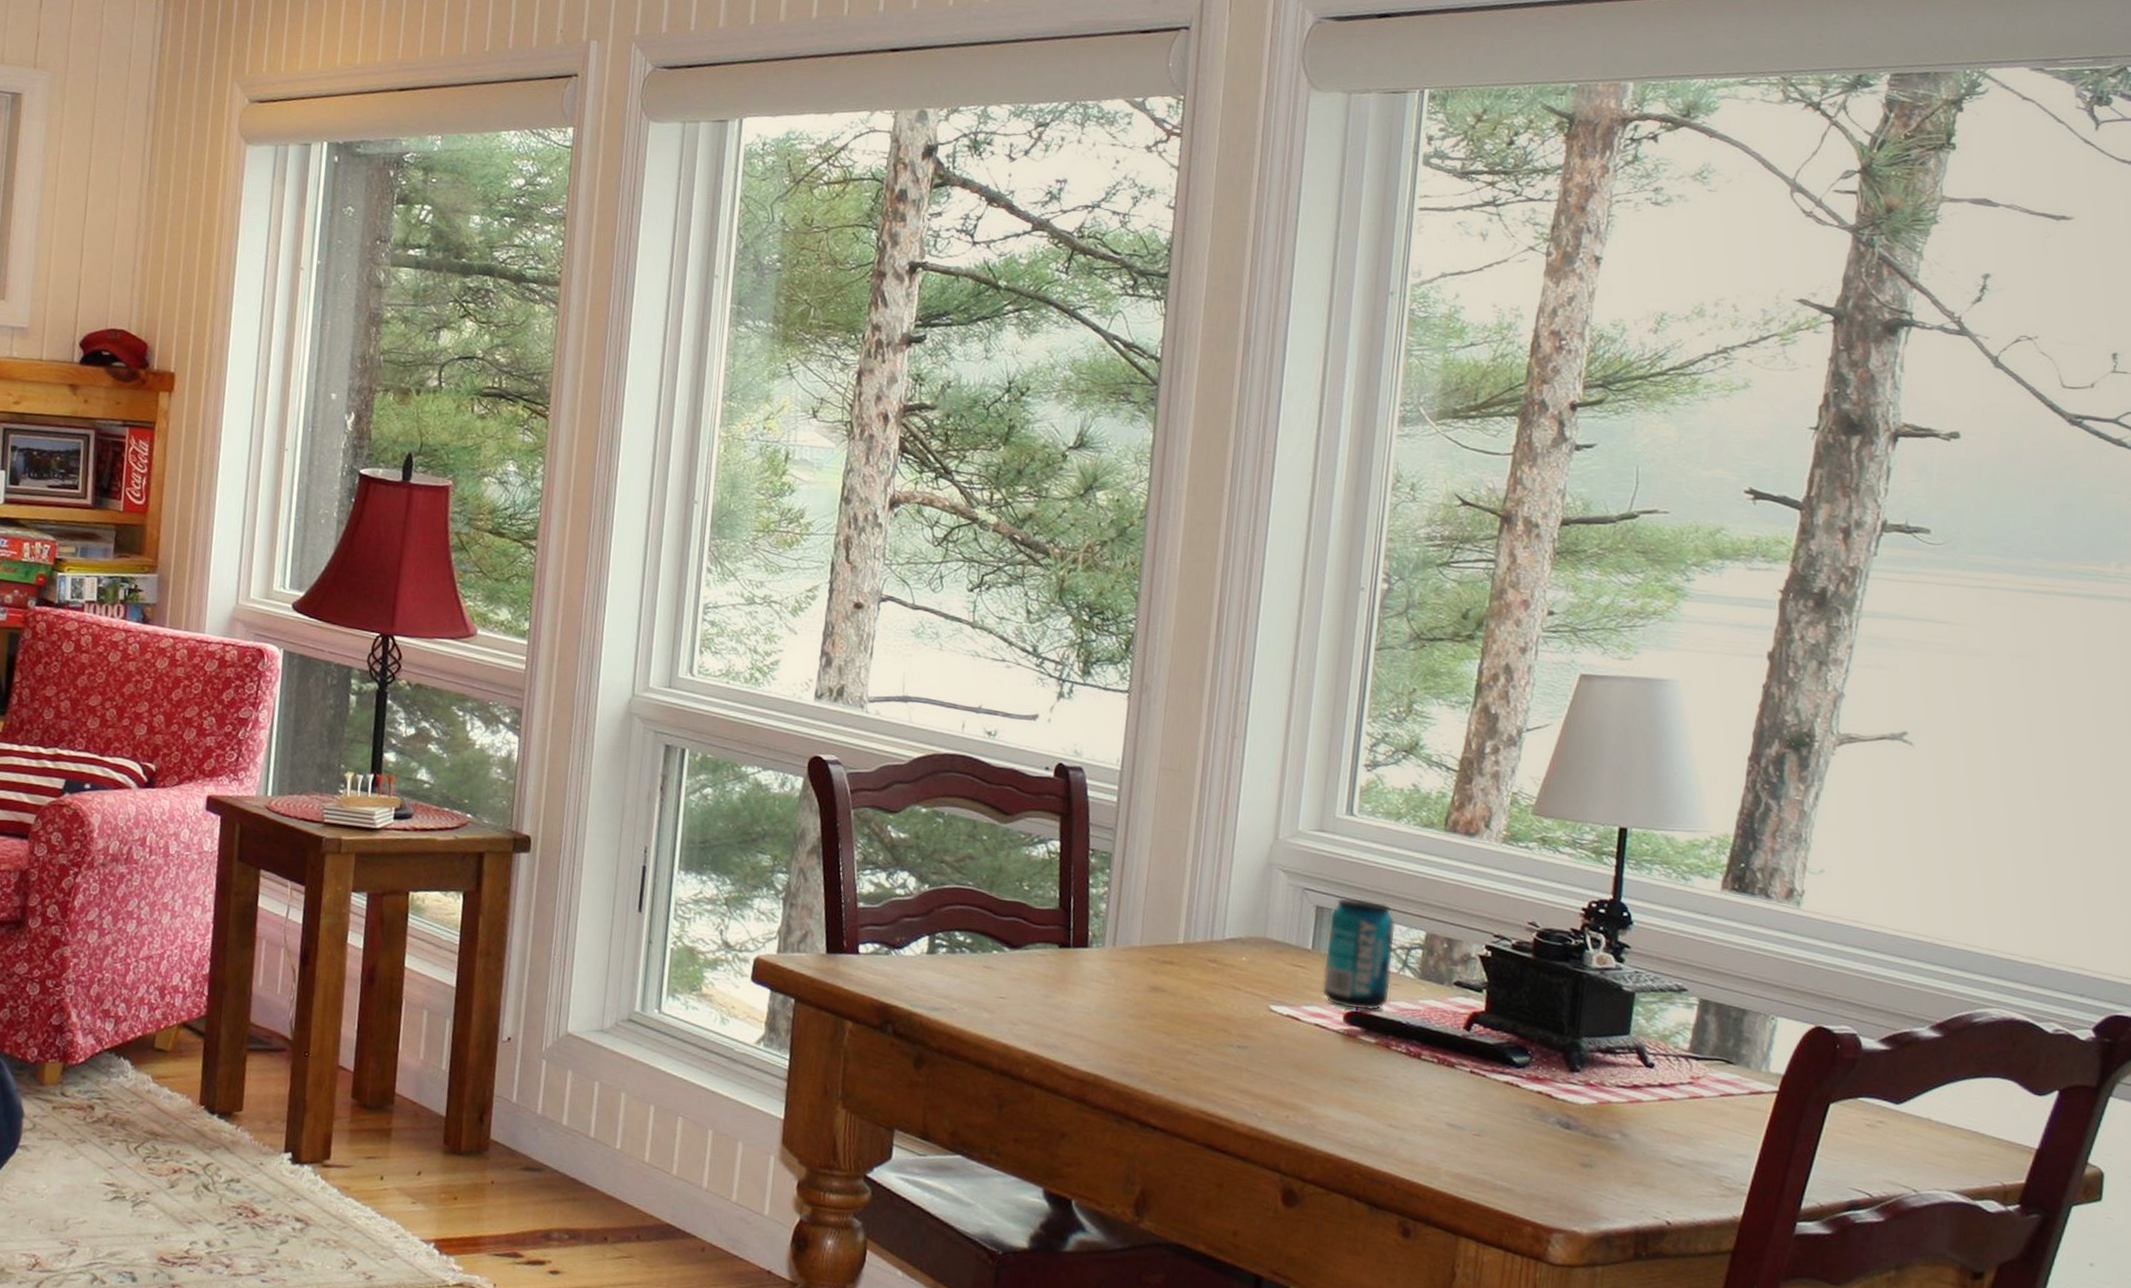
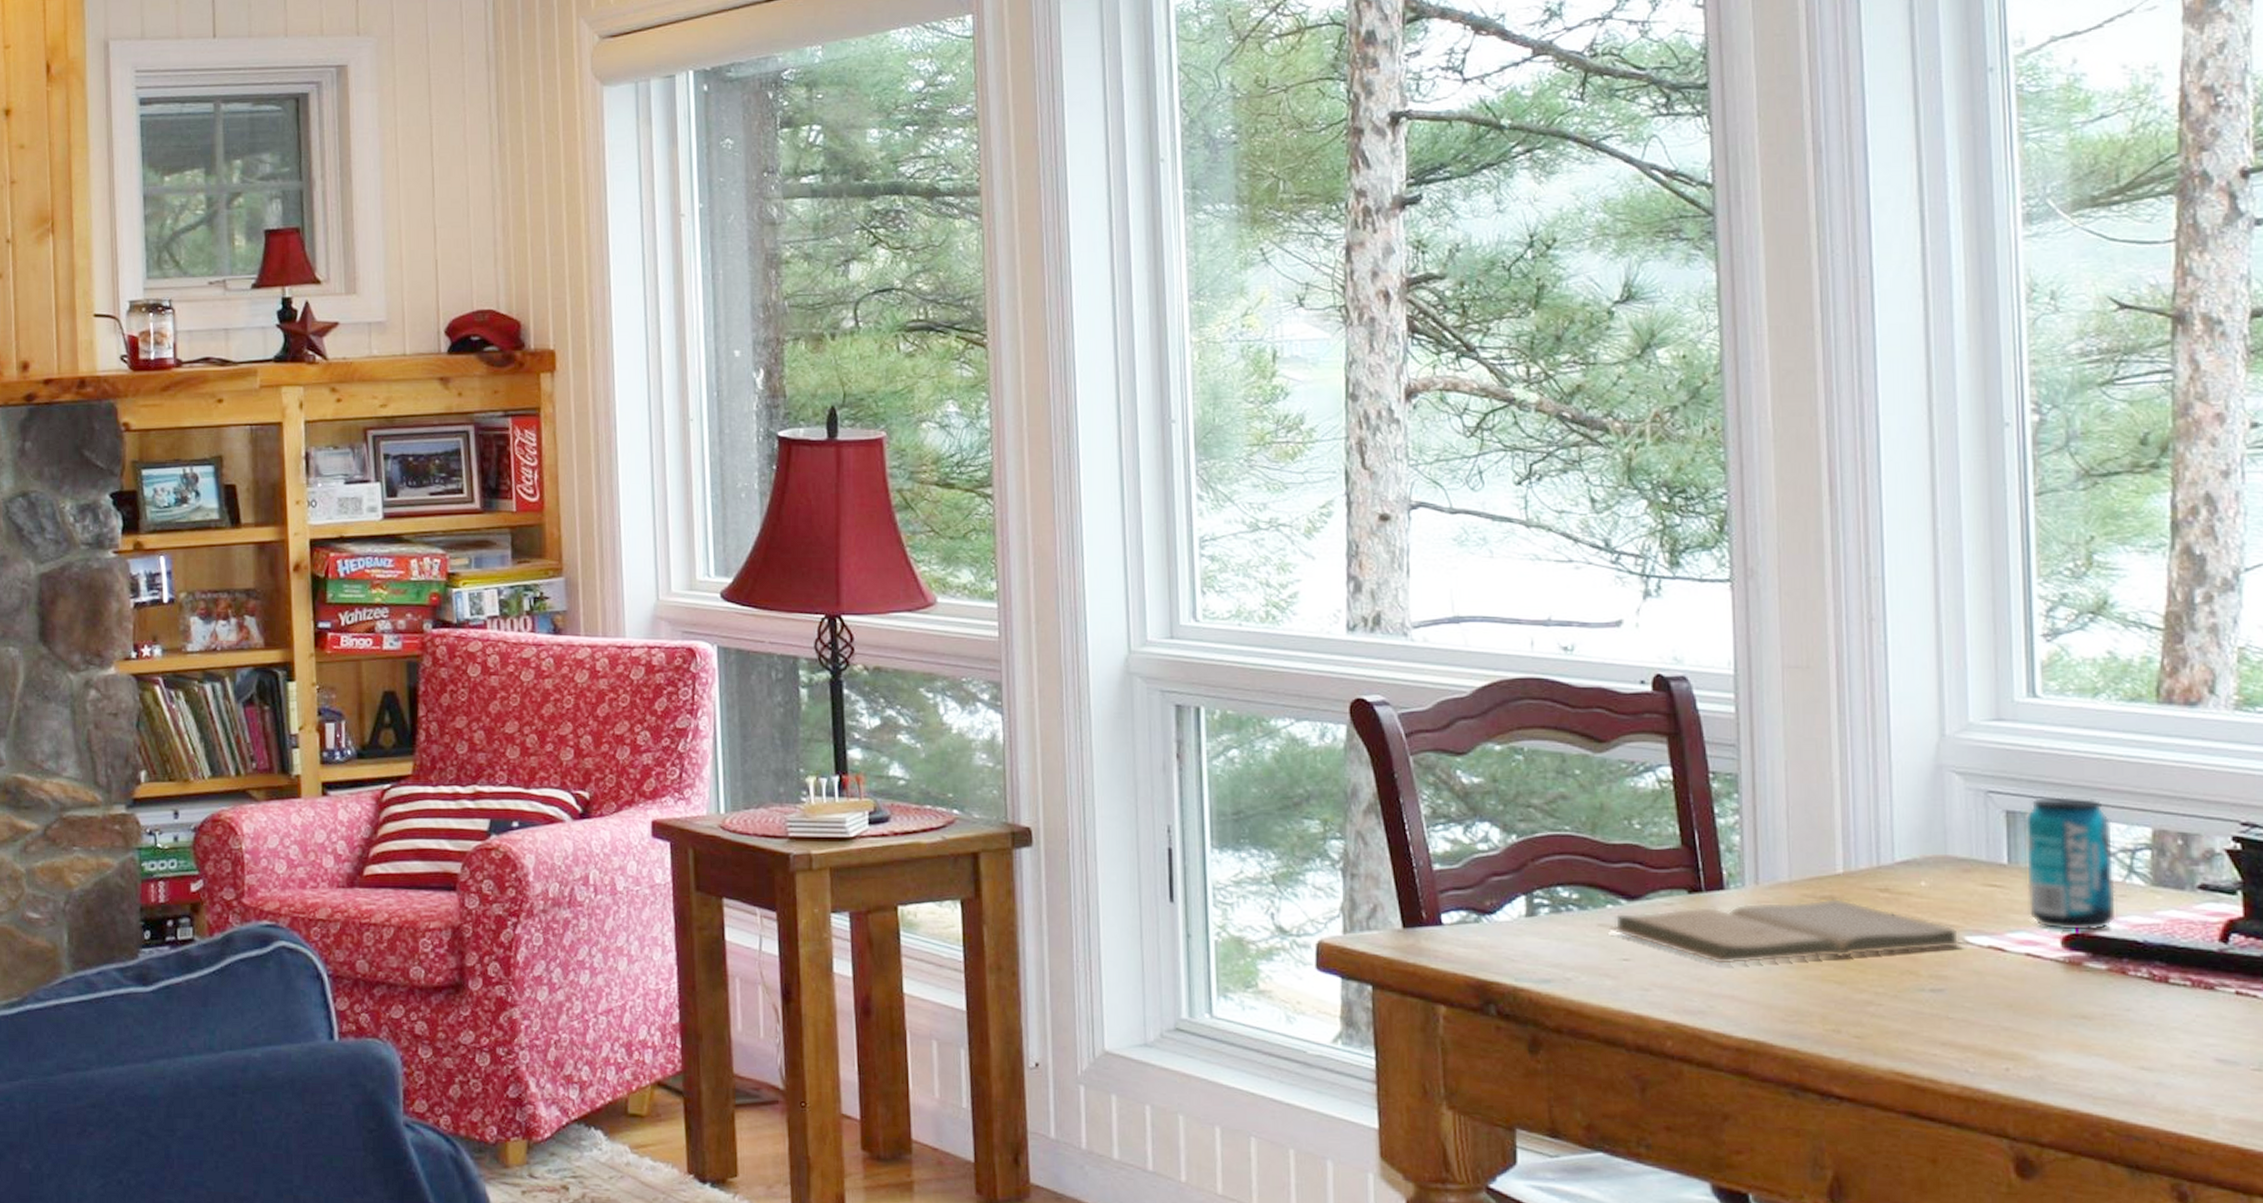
book: none [992,958,1269,1015] -> present [1609,897,1965,965]

